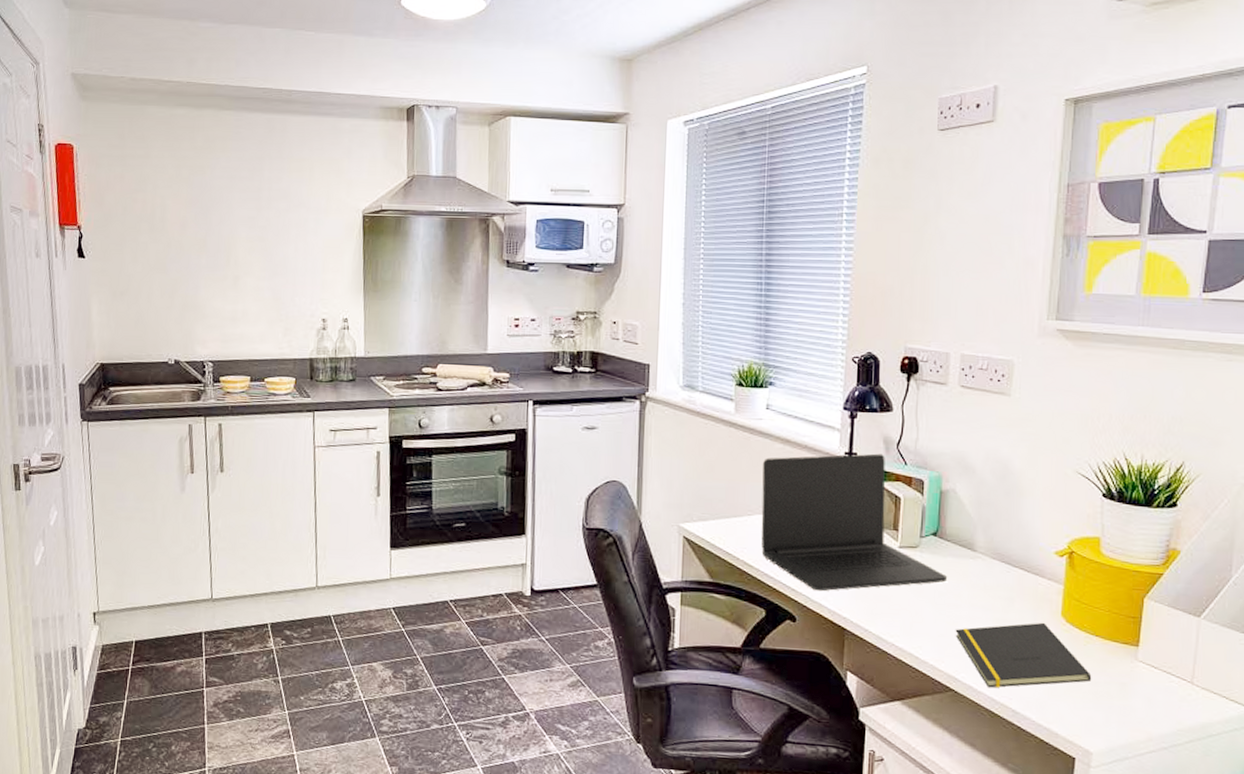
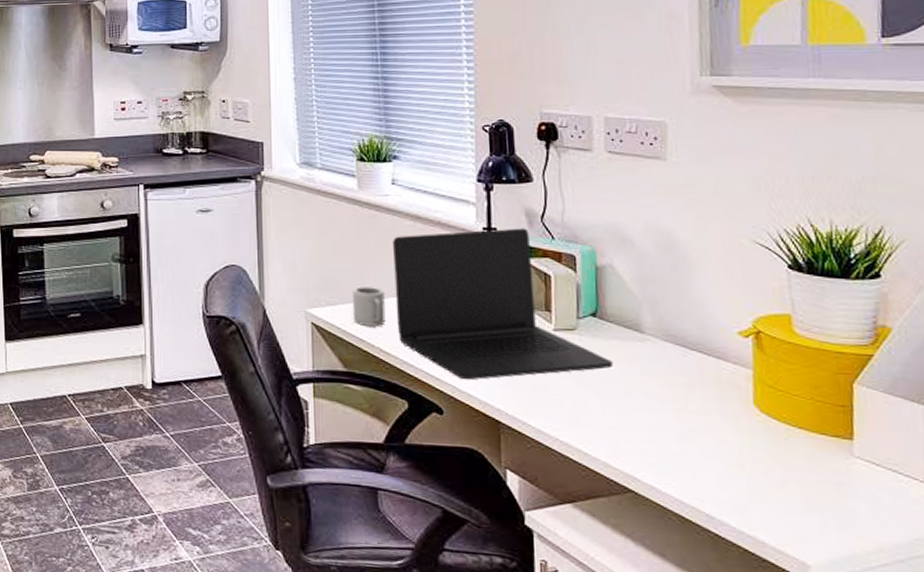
cup: none [721,504,752,541] -> present [352,286,386,326]
notepad: present [955,622,1092,688] -> none [628,412,800,489]

